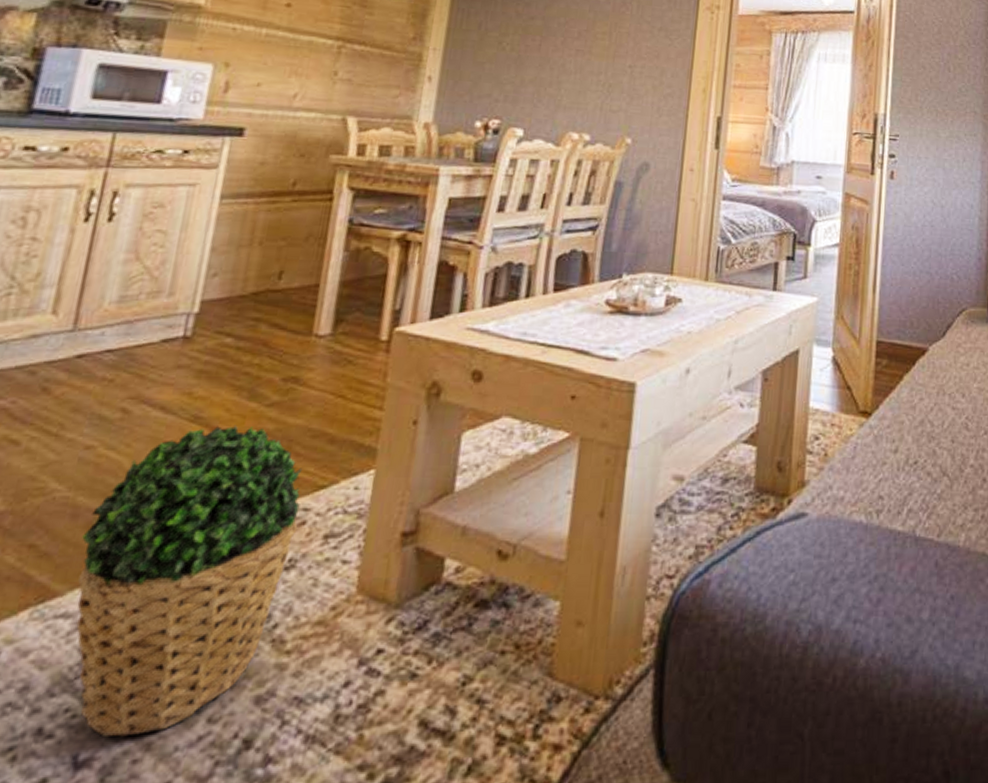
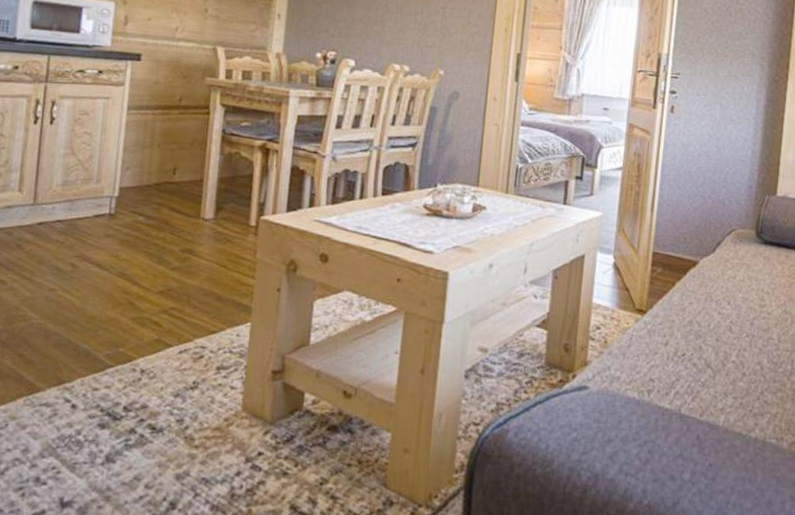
potted plant: present [76,425,303,738] -> none [53,281,199,490]

